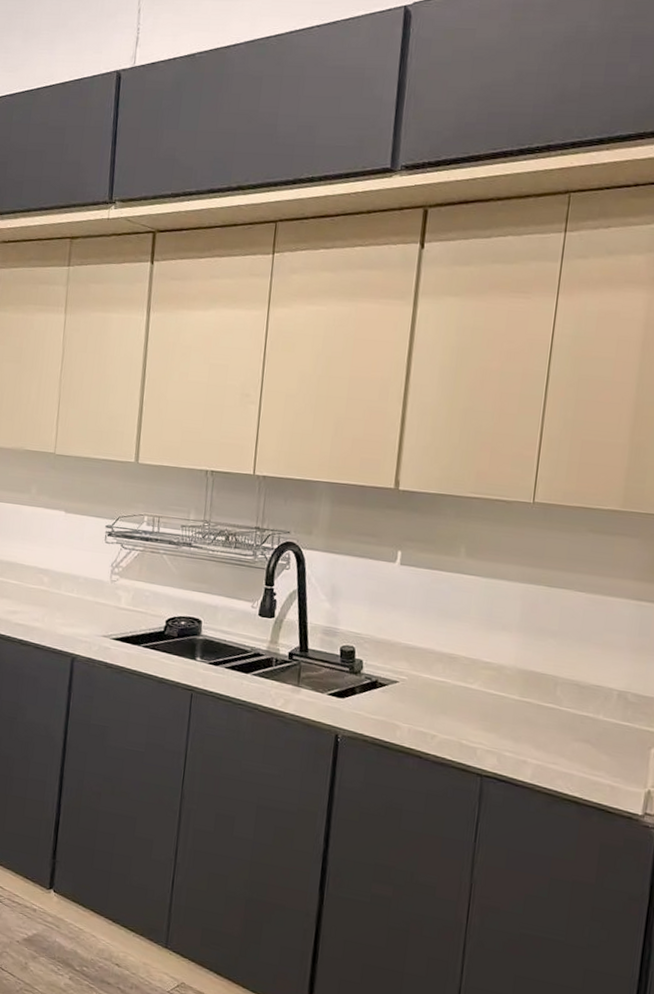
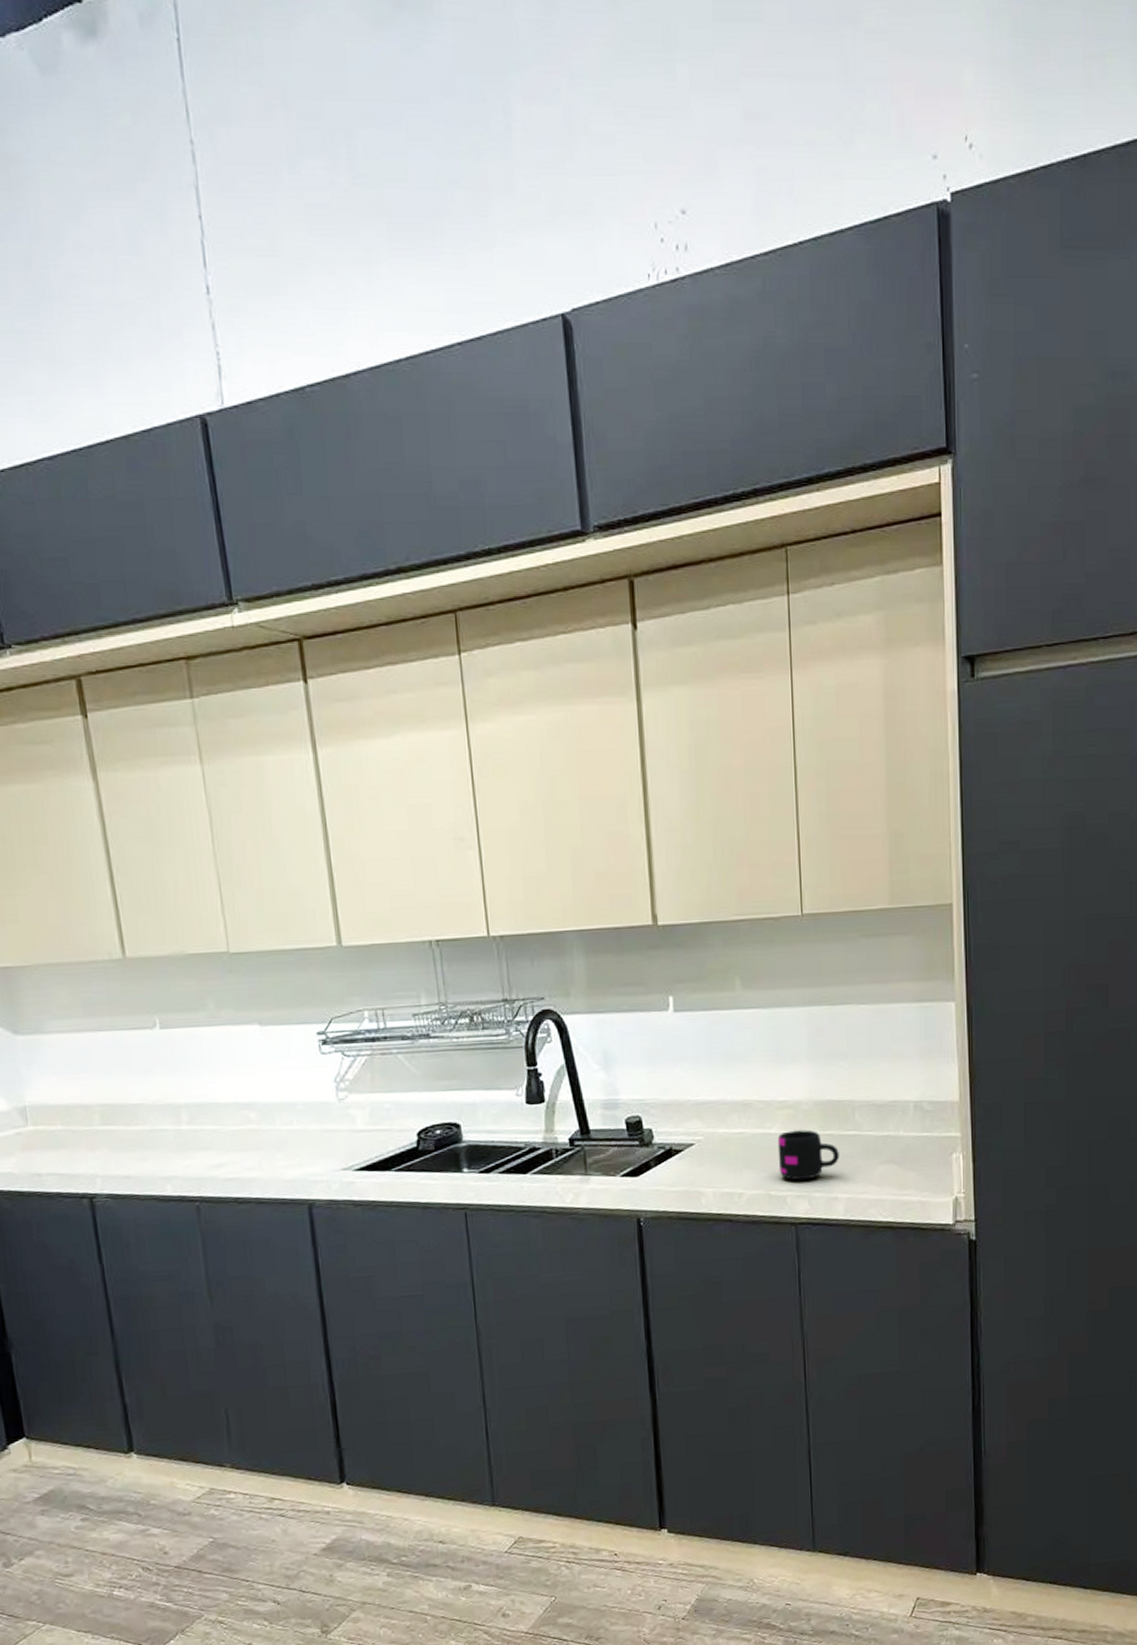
mug: none [474,690,535,739] -> present [777,1129,839,1181]

